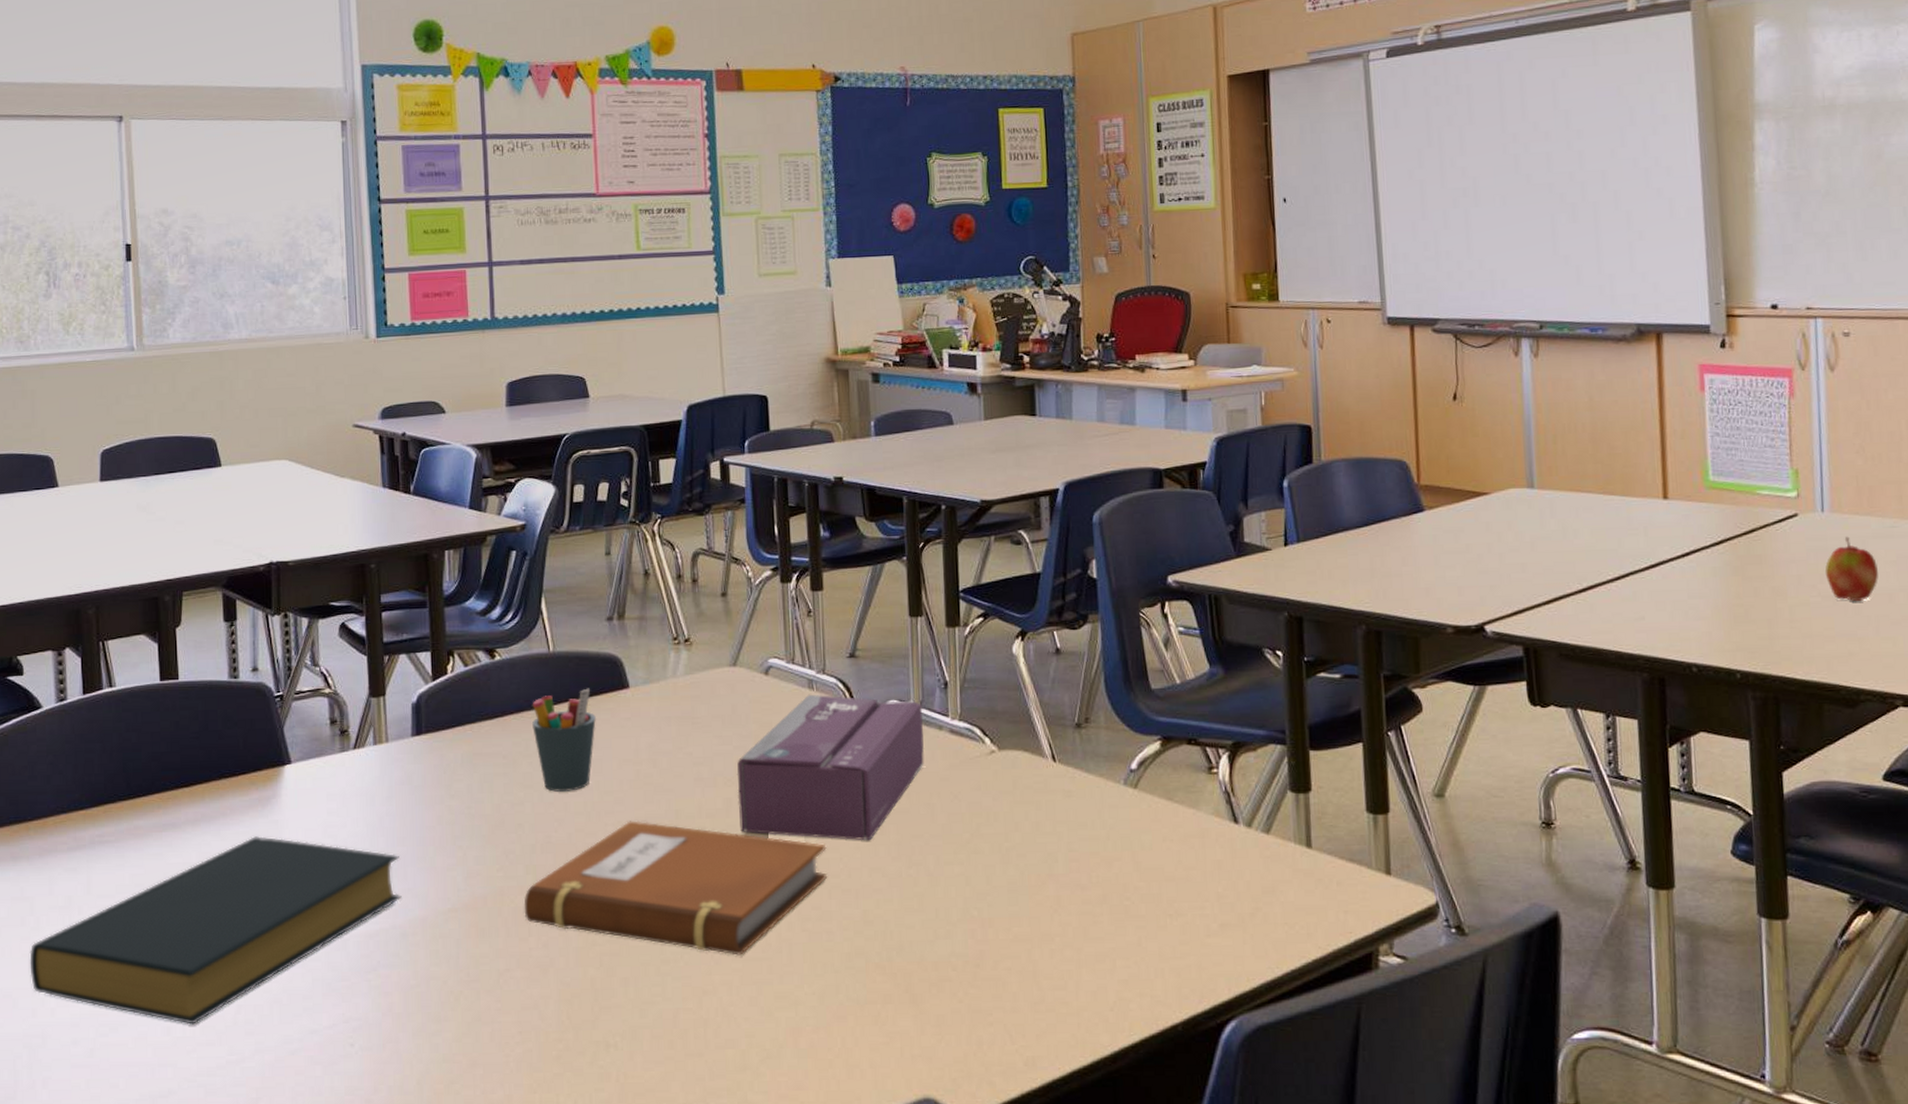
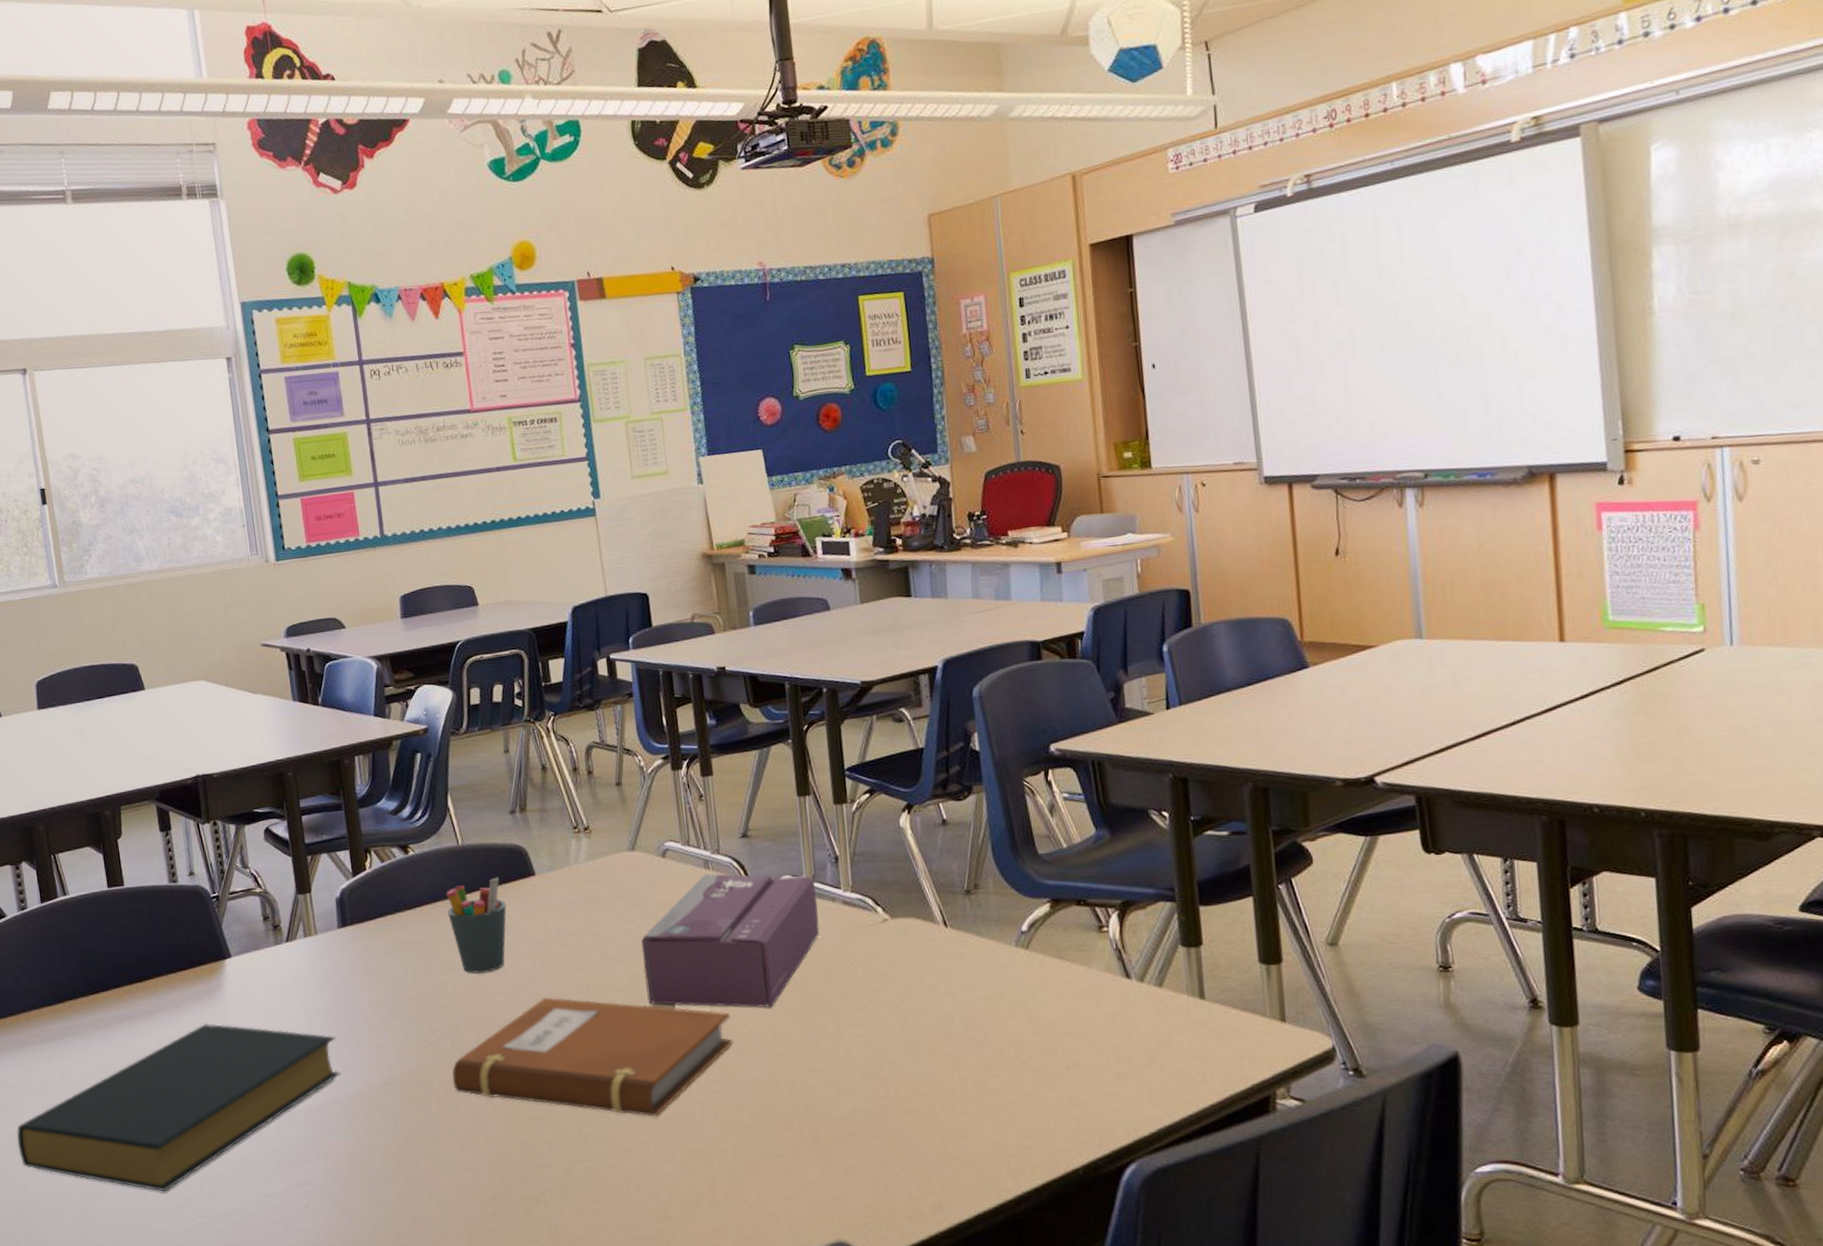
apple: present [1825,536,1878,602] -> none [1735,668,1793,735]

